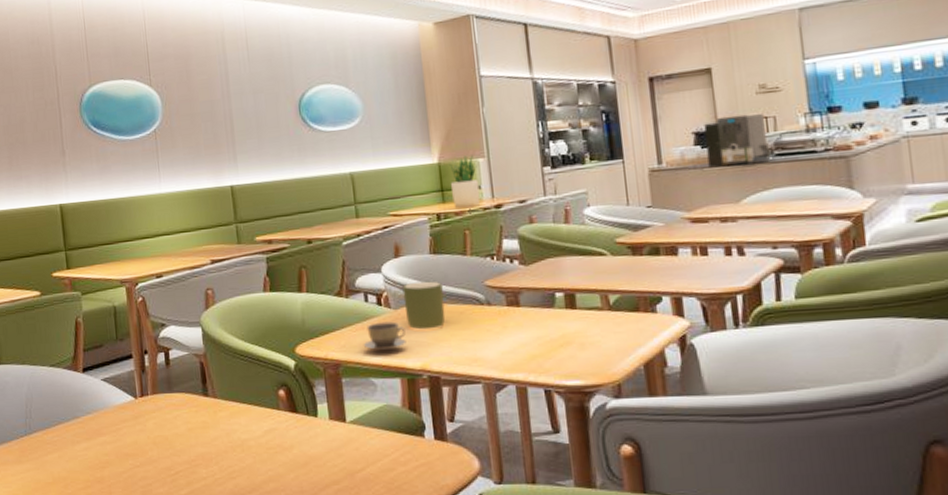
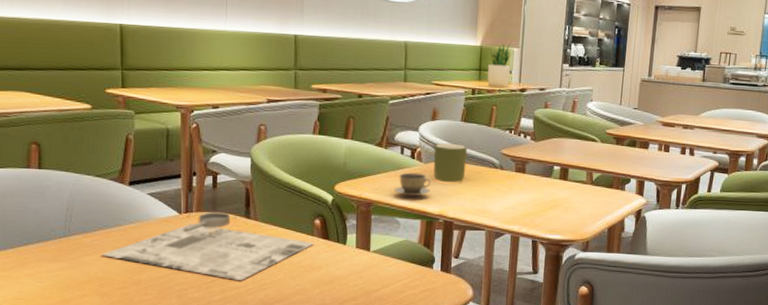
newspaper: none [62,391,282,470] -> present [101,211,315,280]
coffee machine: present [704,112,769,168] -> none [683,47,729,89]

